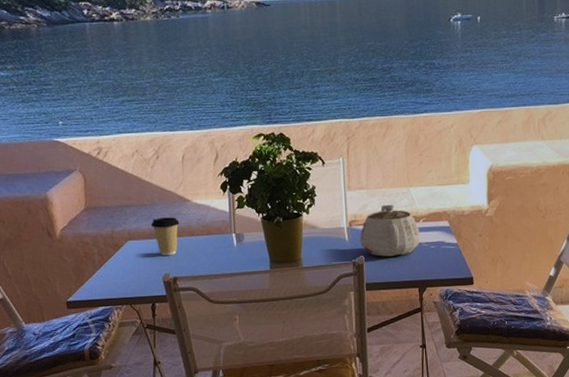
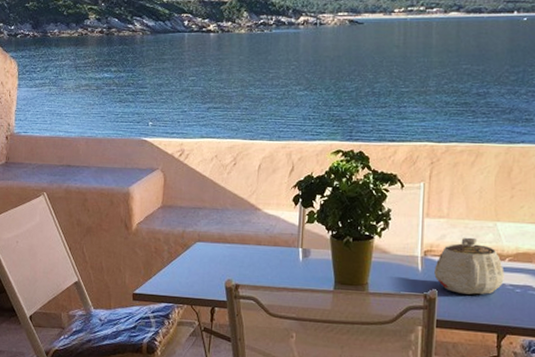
coffee cup: present [151,217,180,255] -> none [221,223,248,262]

